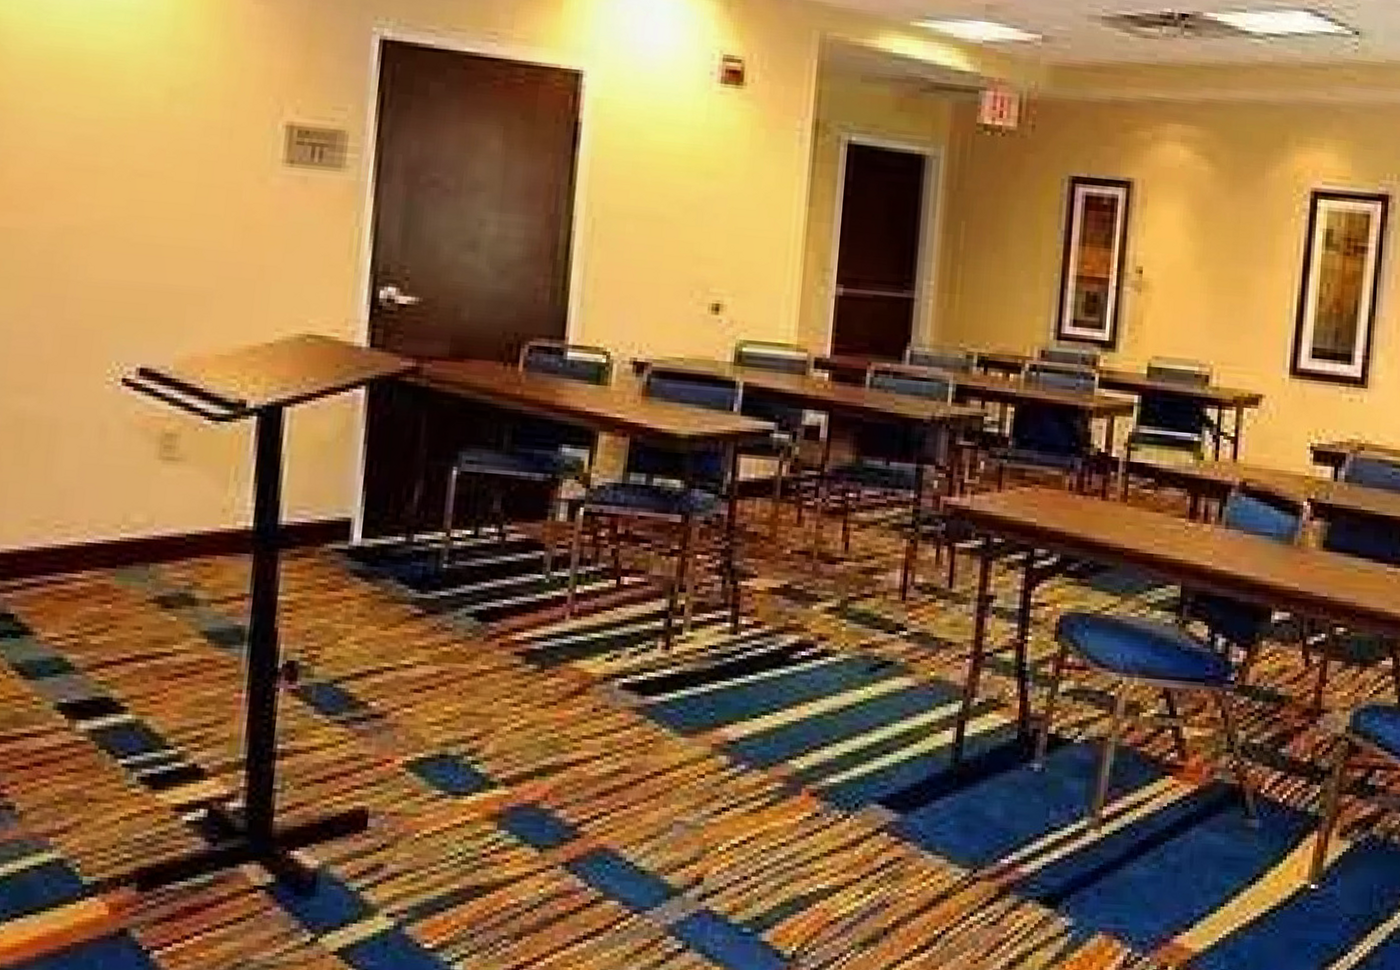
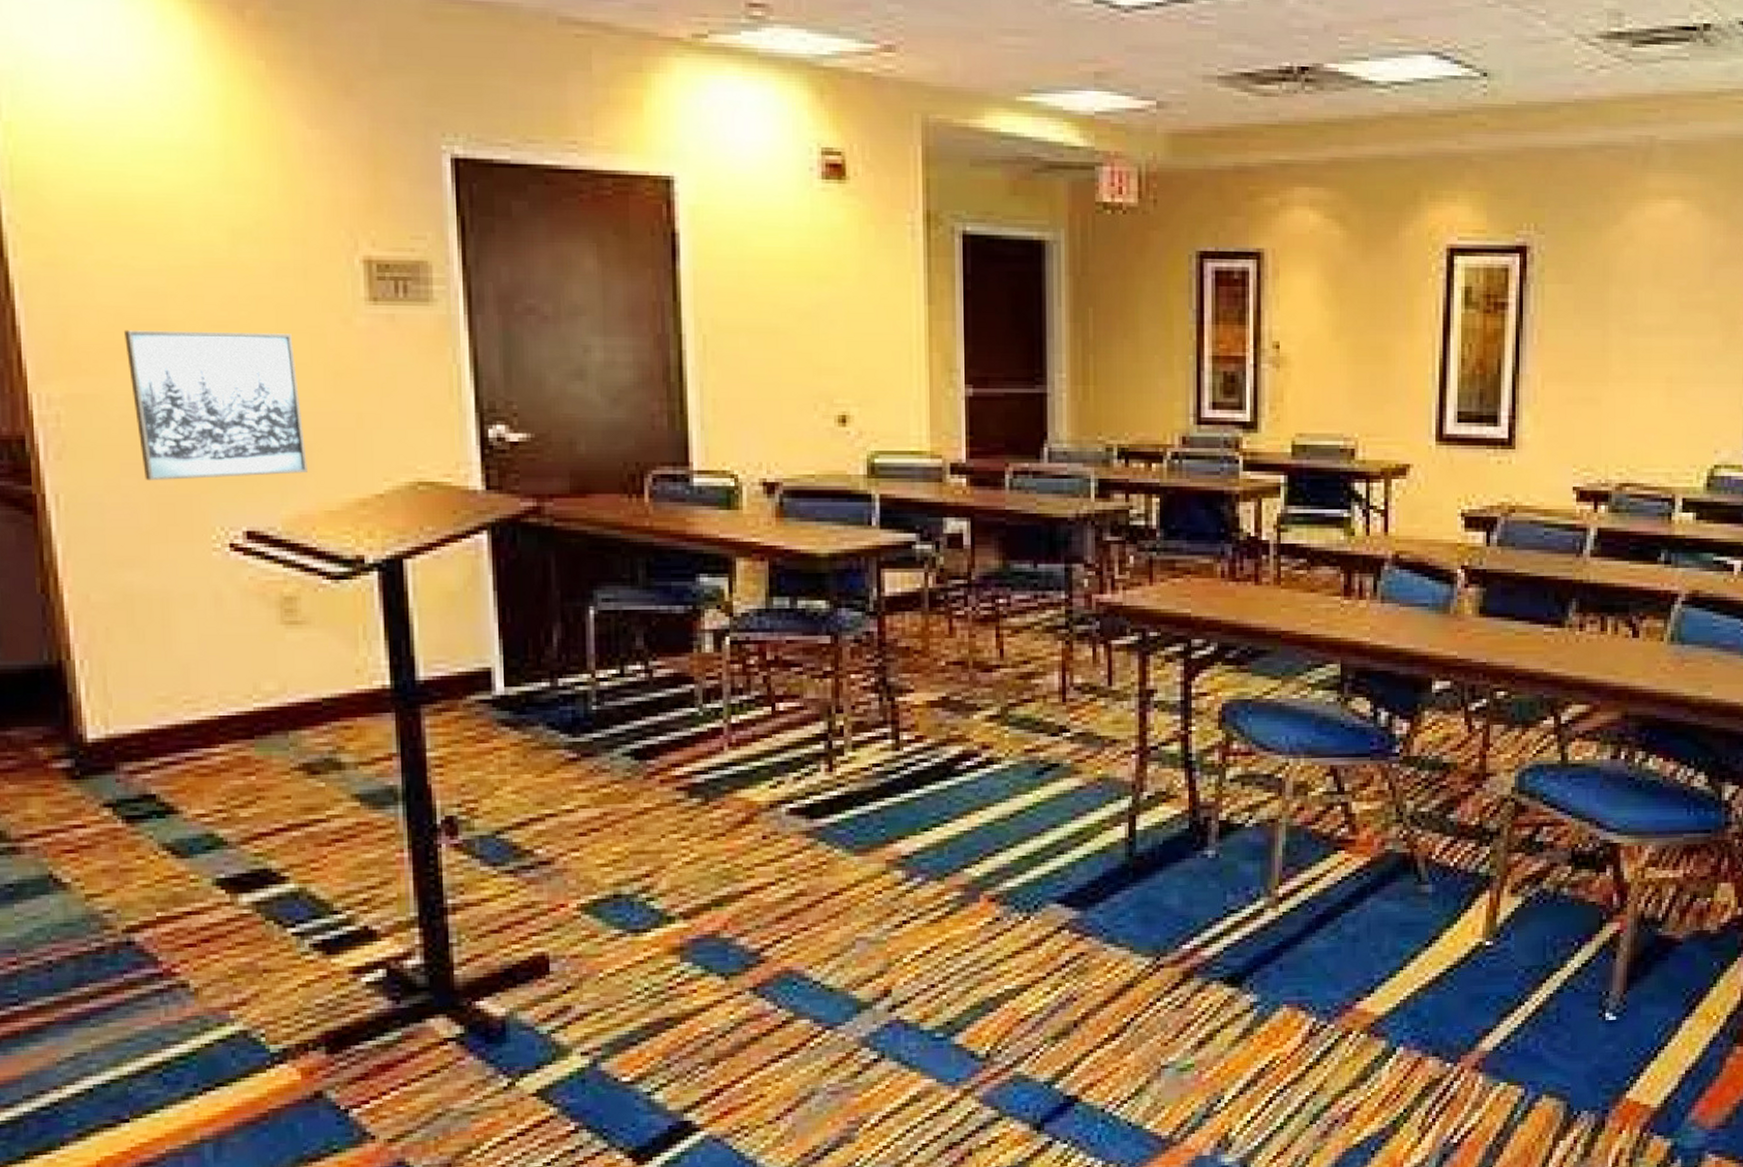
wall art: none [53,172,210,318] -> present [123,330,308,481]

